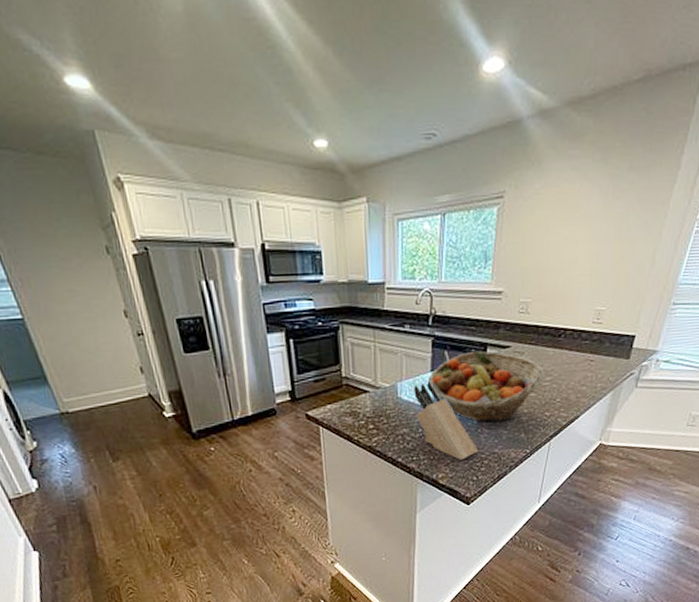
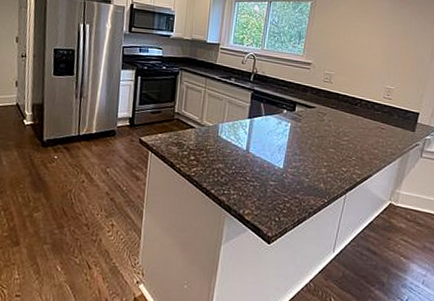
knife block: present [414,382,479,460] -> none [232,127,283,200]
fruit basket: present [428,350,543,423] -> none [245,106,341,171]

